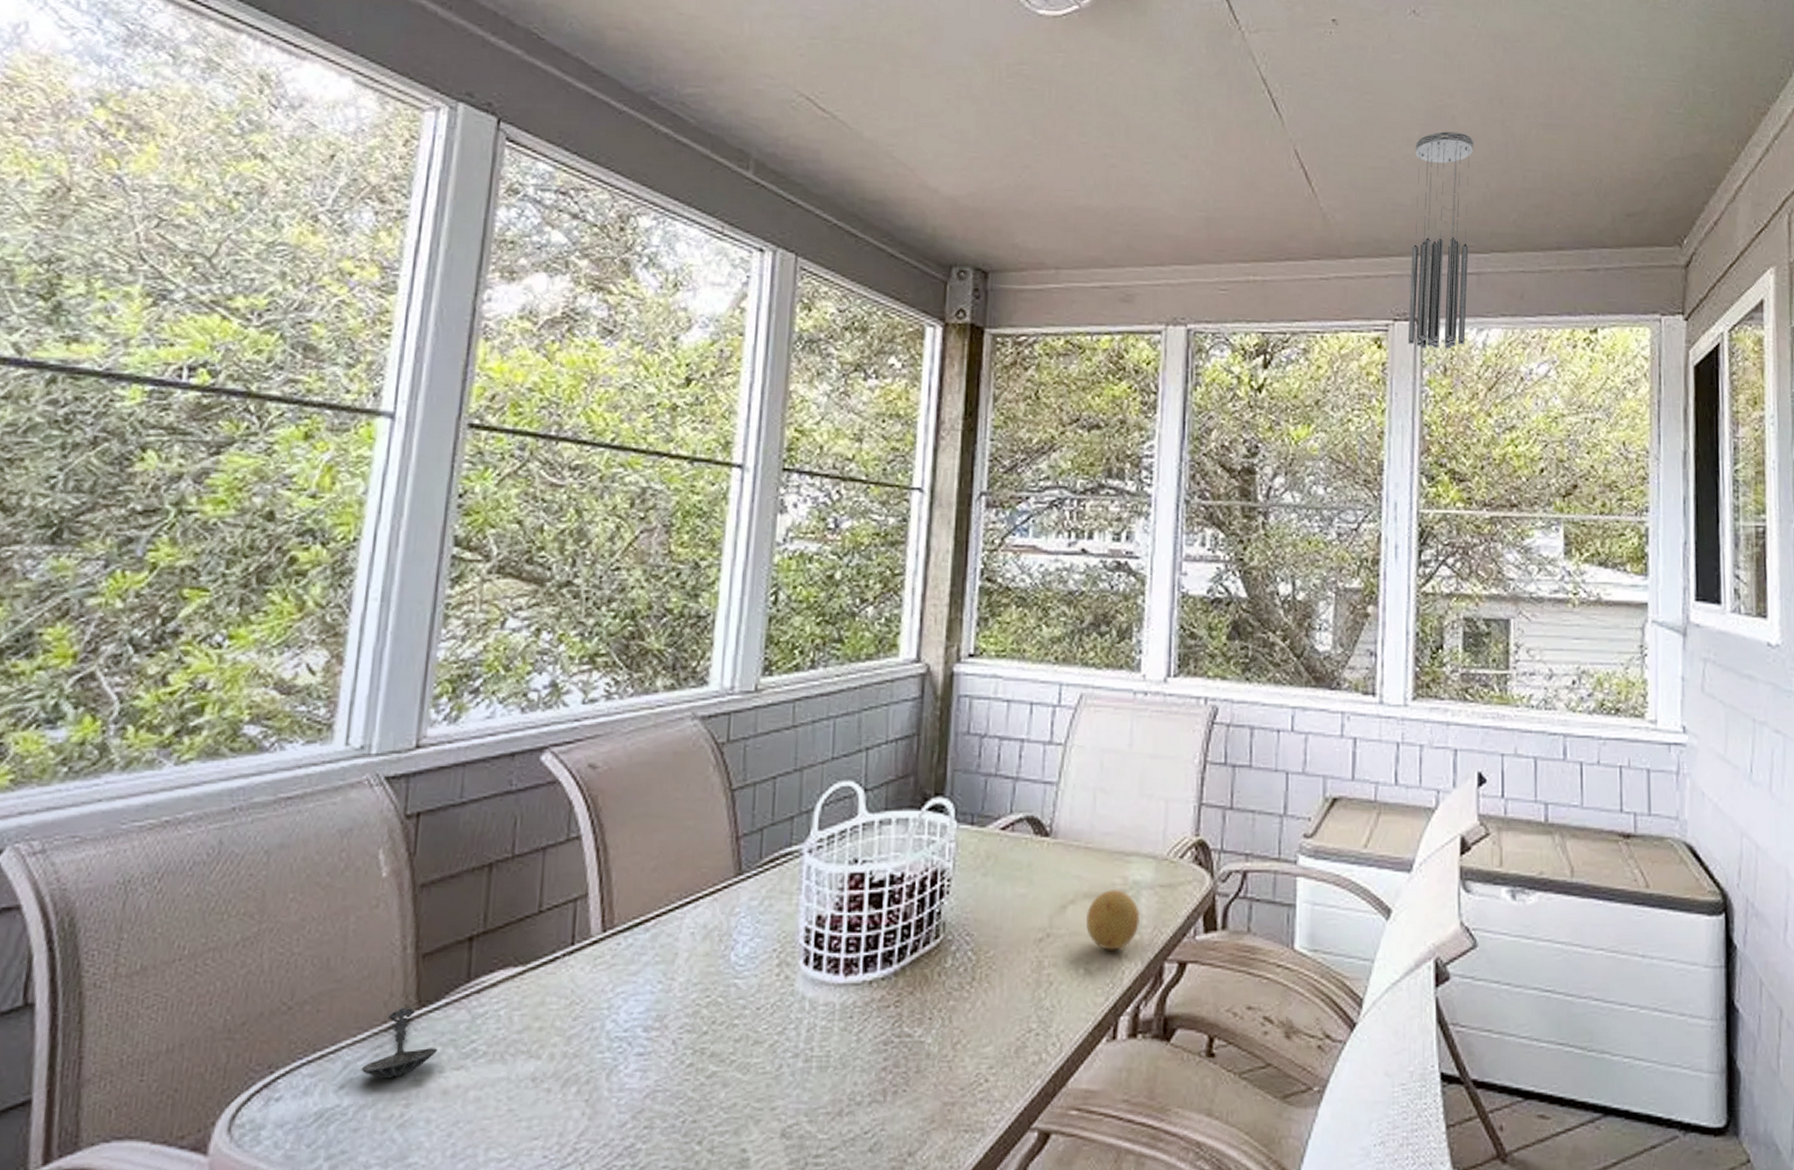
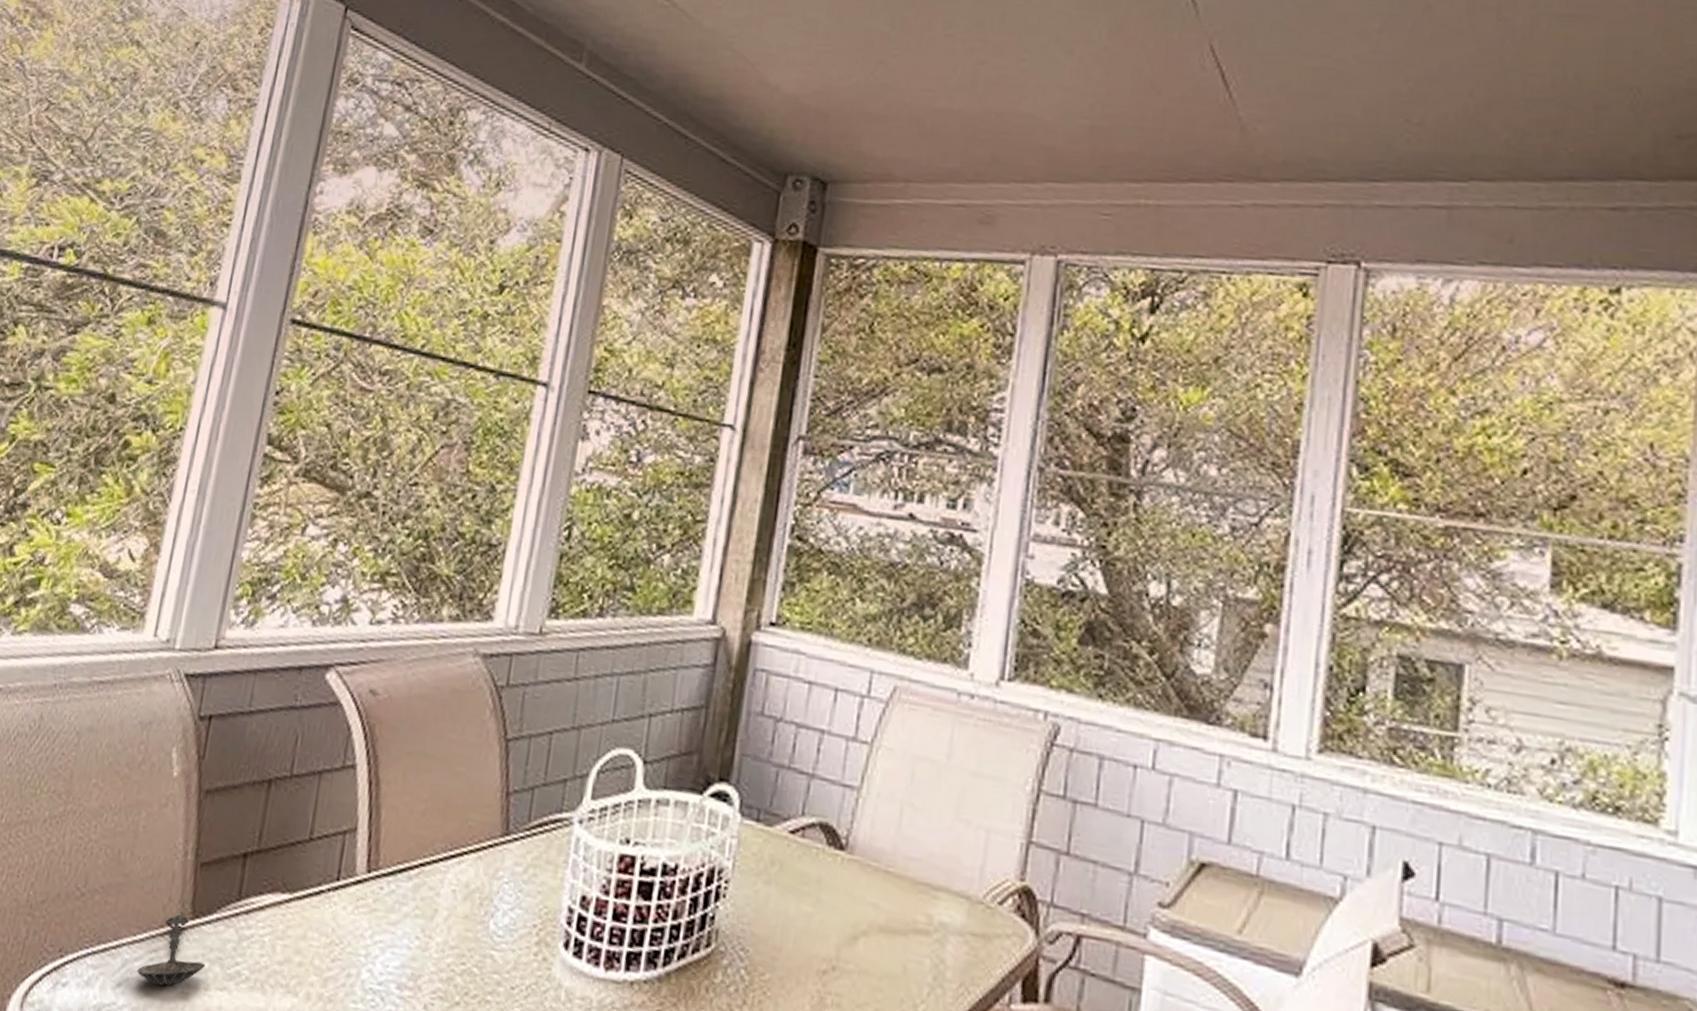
fruit: present [1086,890,1141,950] -> none [879,927,945,1002]
wind chime: present [1407,131,1474,350] -> none [1344,24,1456,304]

